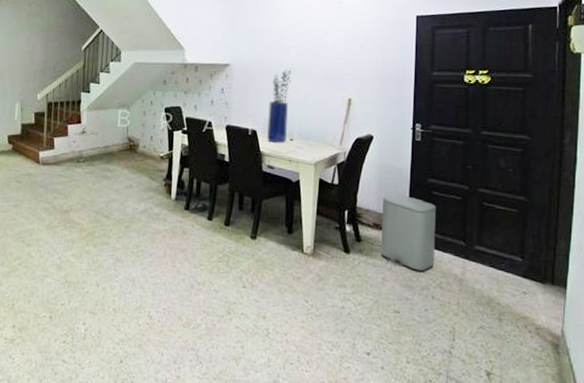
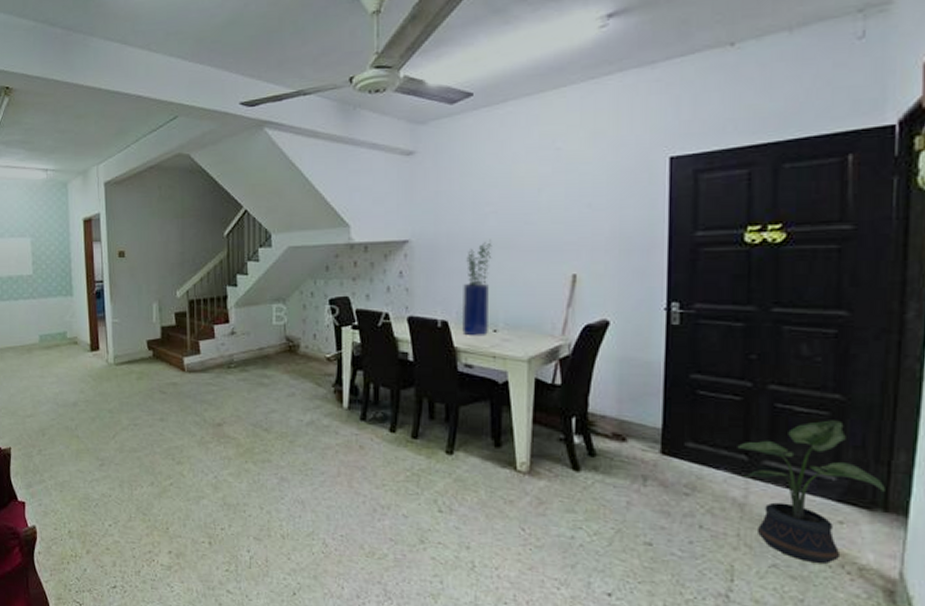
pedal bin: present [381,194,436,273] -> none [624,395,703,495]
potted plant: none [458,216,552,325] -> present [737,420,885,563]

